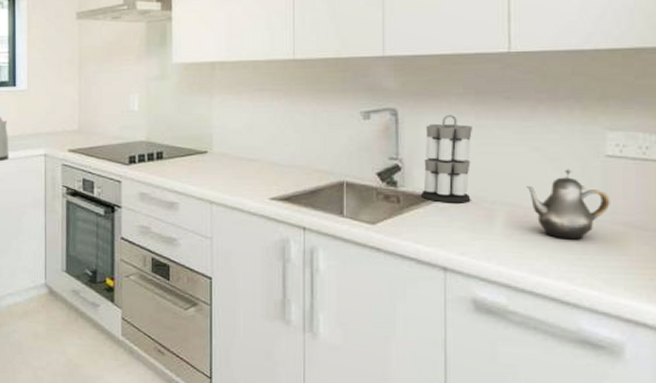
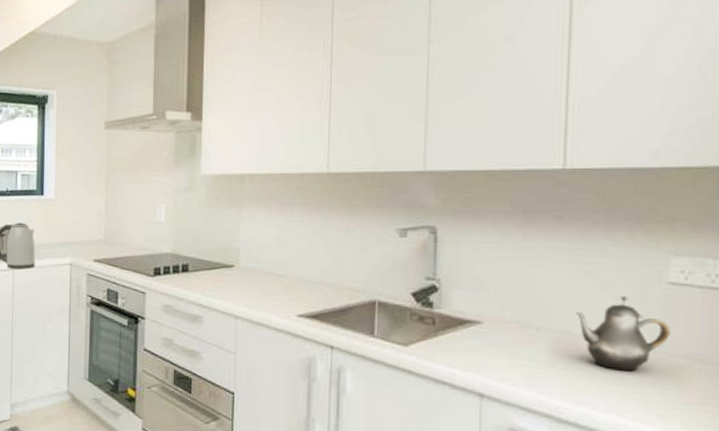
spice rack: present [422,114,473,203] -> none [459,233,520,328]

